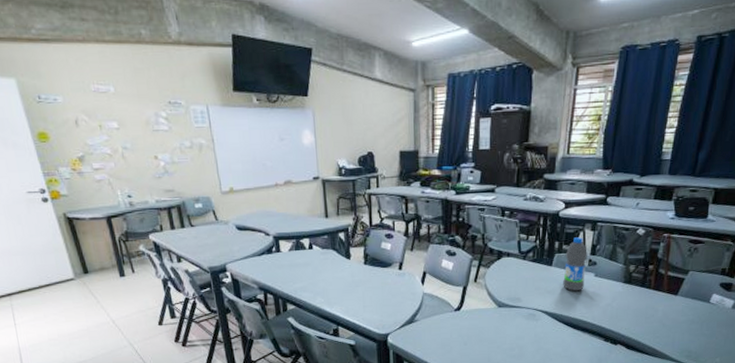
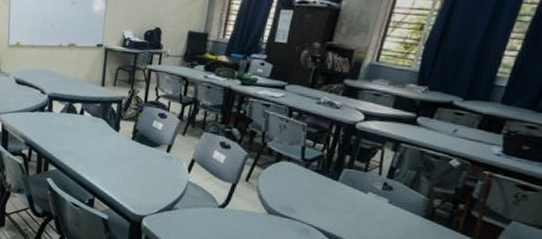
water bottle: present [563,237,587,292] -> none [348,154,384,216]

